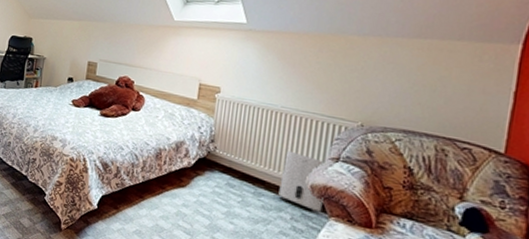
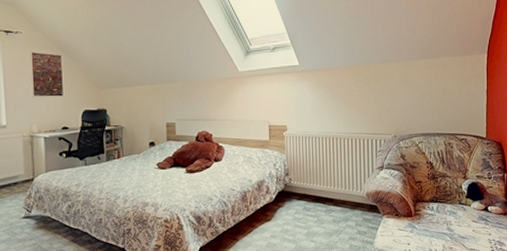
air purifier: present [278,150,324,212] -> none [344,168,377,214]

